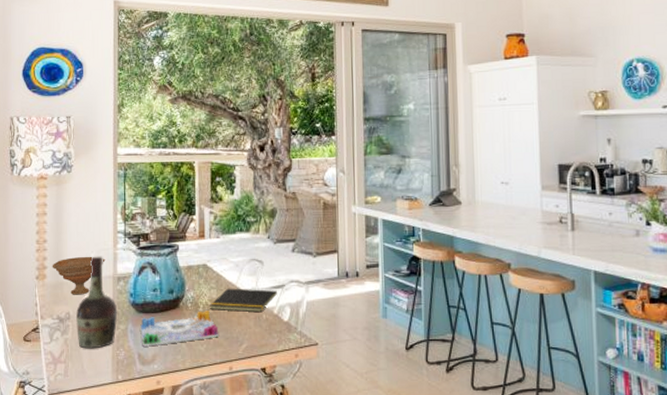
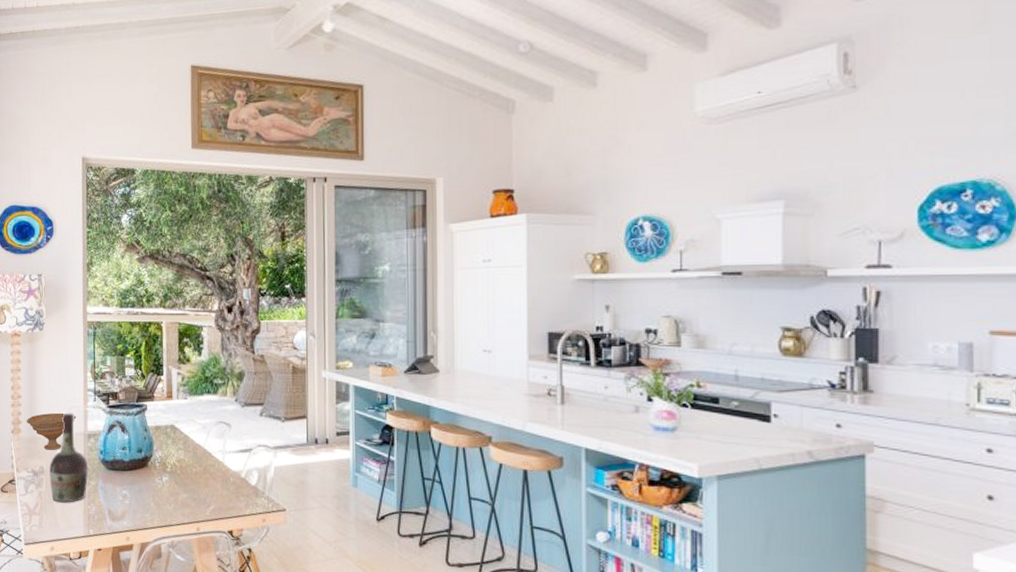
board game: present [140,310,220,347] -> none [110,471,187,504]
notepad: present [210,288,278,313] -> none [177,449,246,476]

